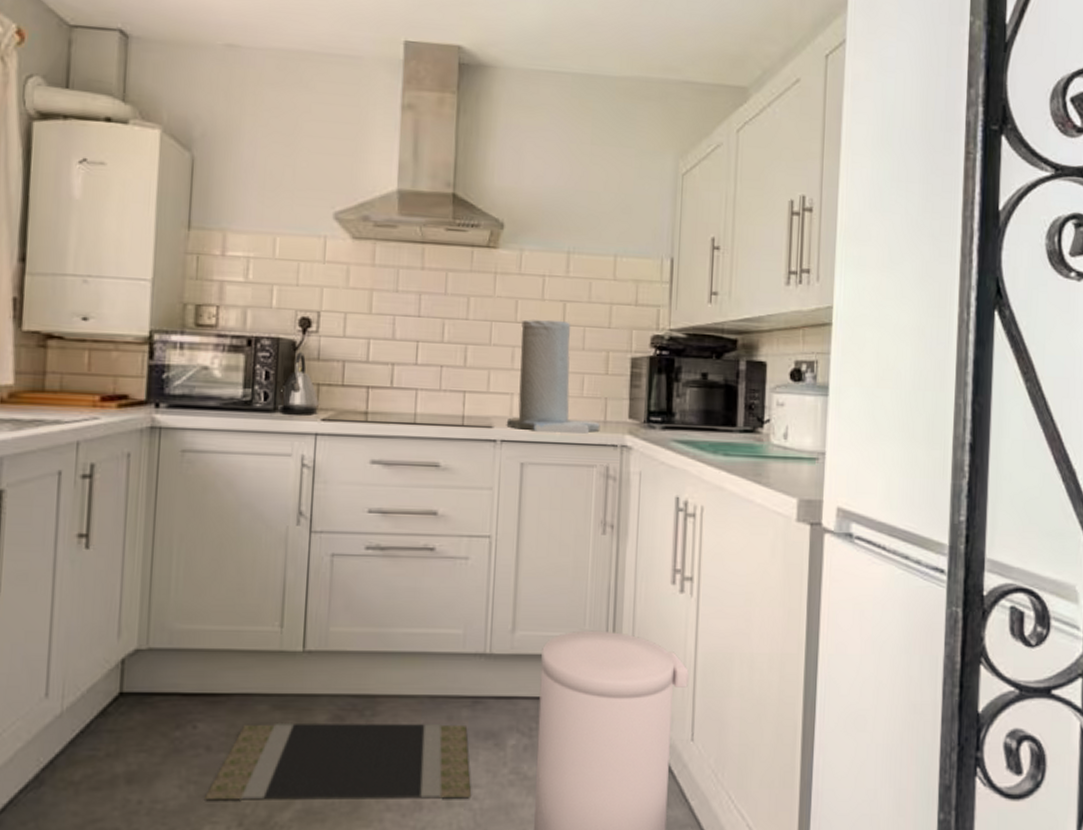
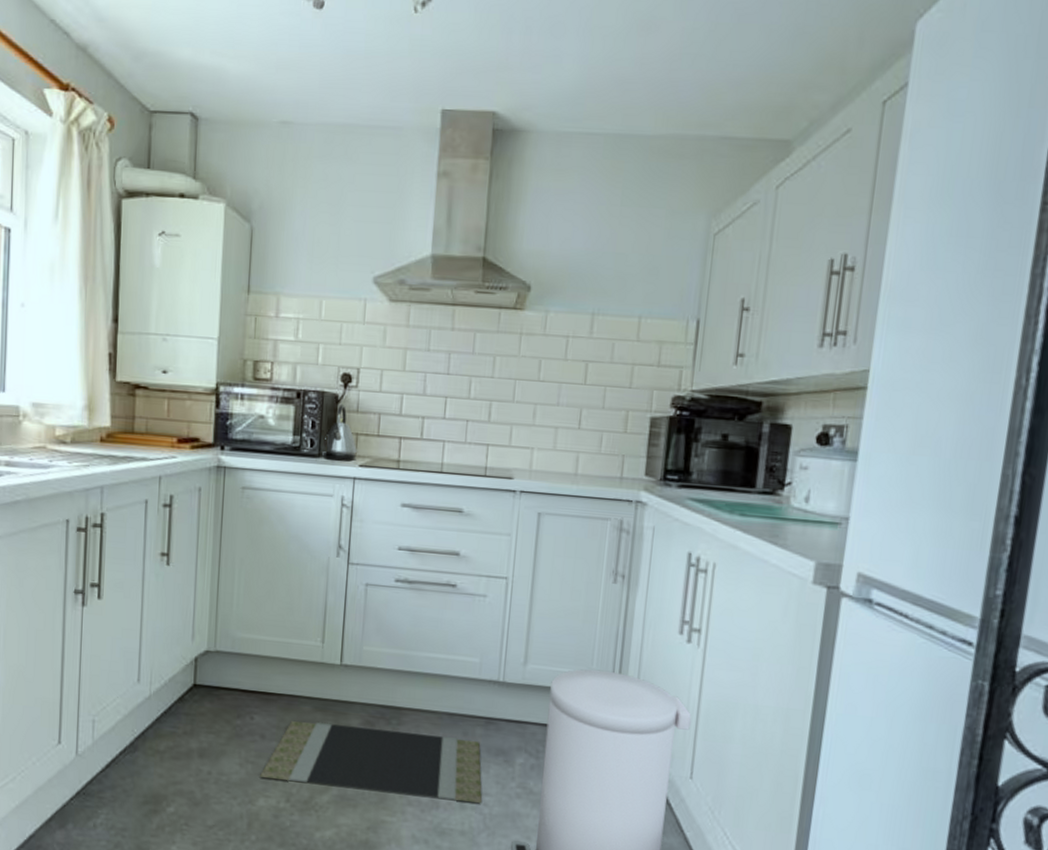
paper towel: present [506,319,600,435] -> none [526,378,616,489]

